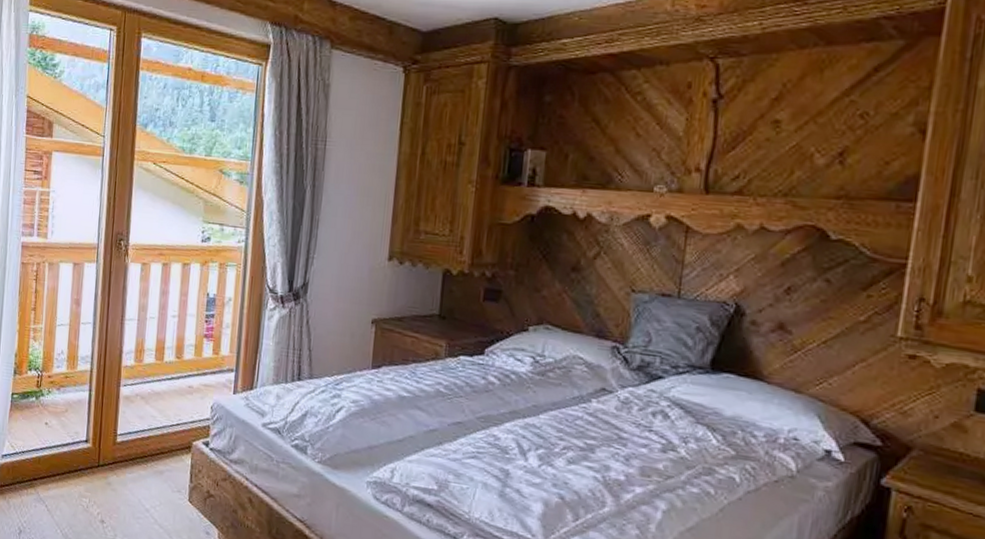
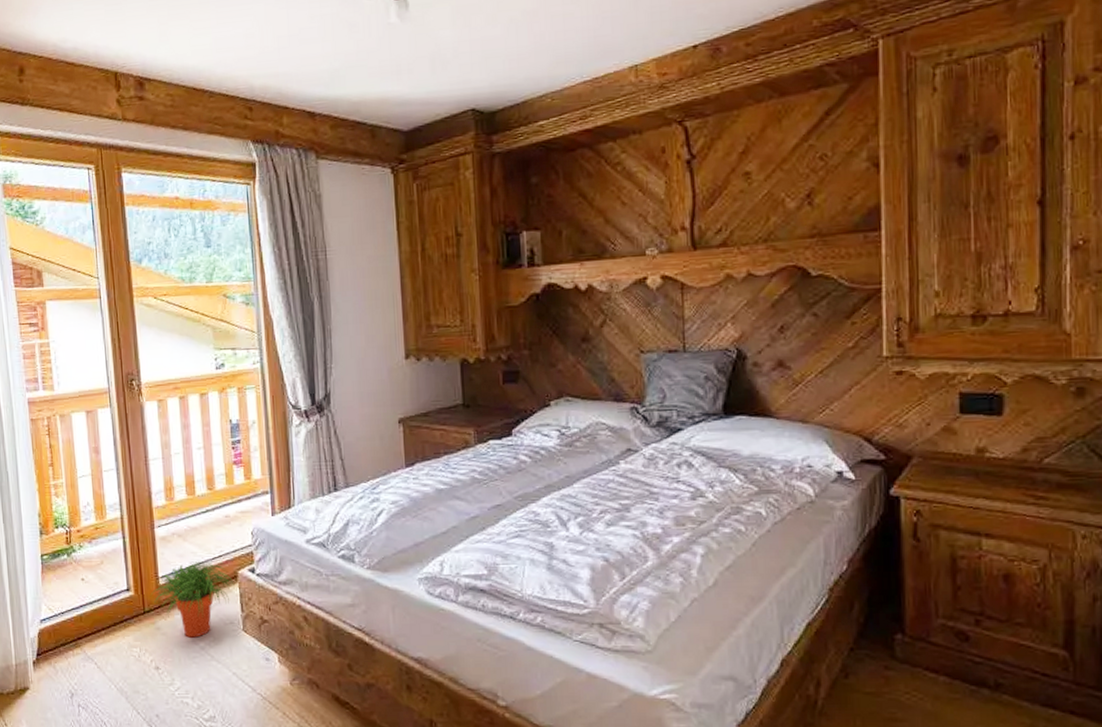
potted plant: none [106,425,188,499] -> present [150,561,235,638]

